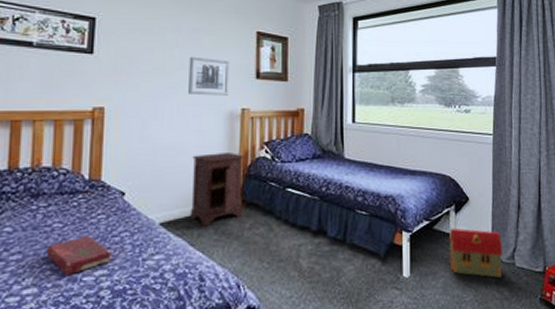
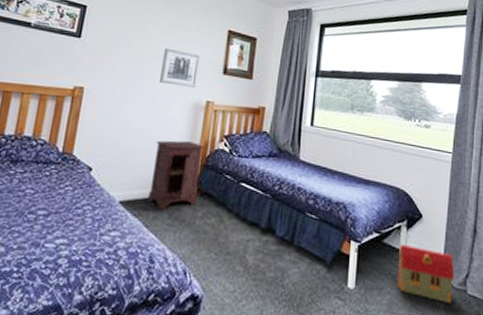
book: present [46,236,112,276] -> none [16,204,73,241]

